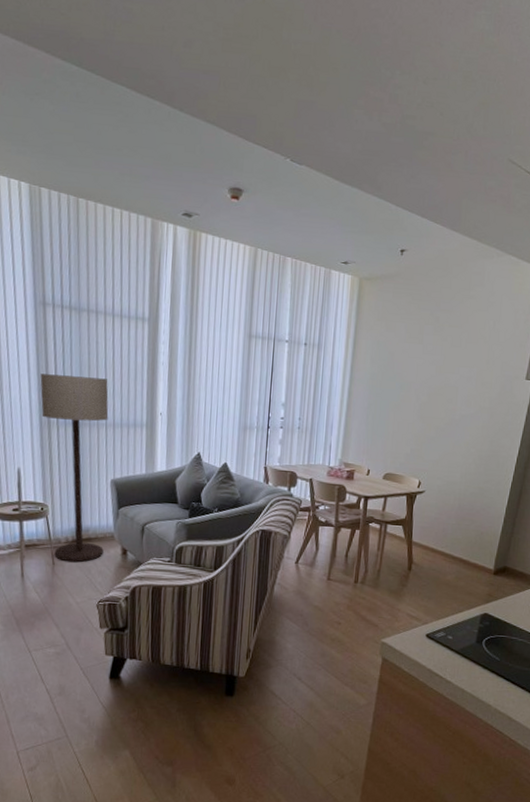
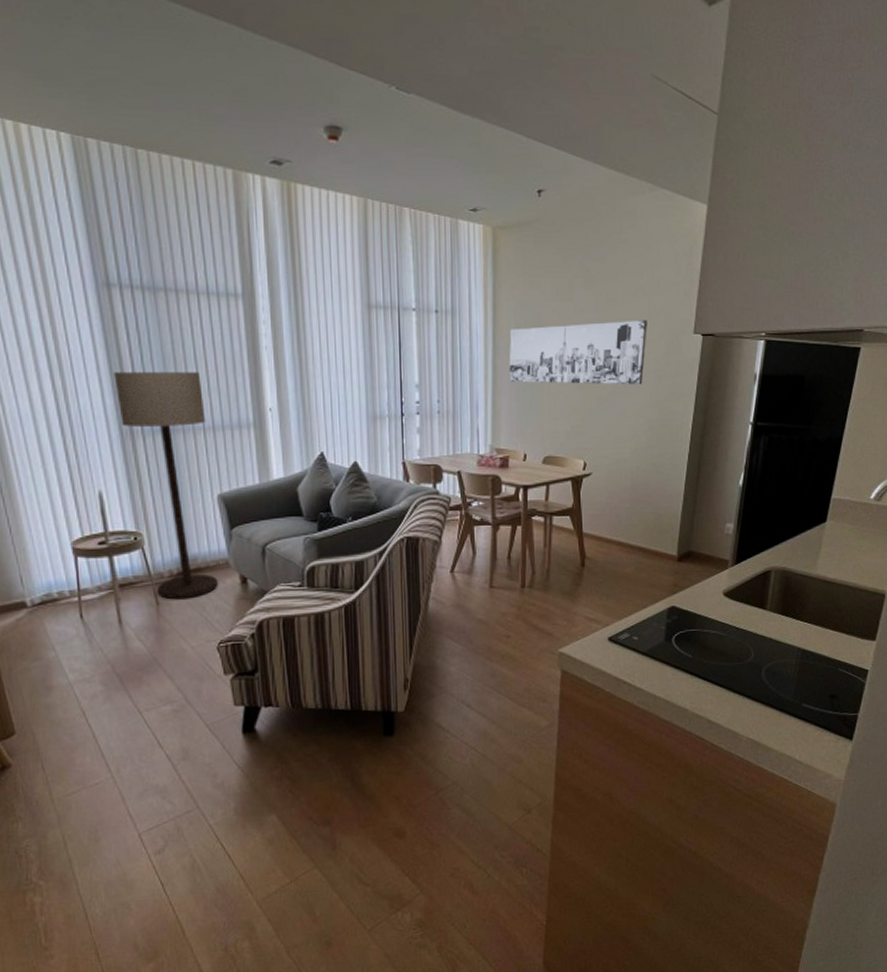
wall art: none [361,363,485,419] -> present [509,320,647,384]

